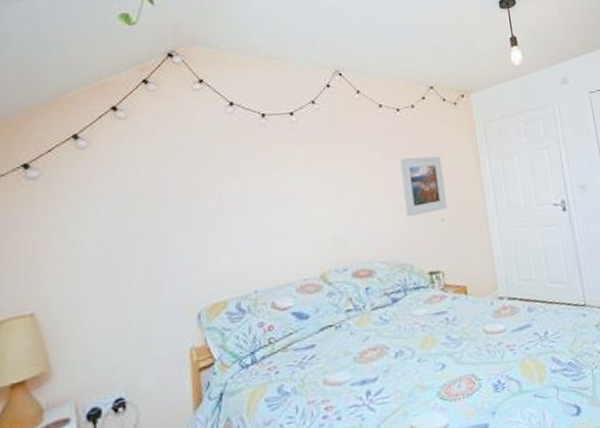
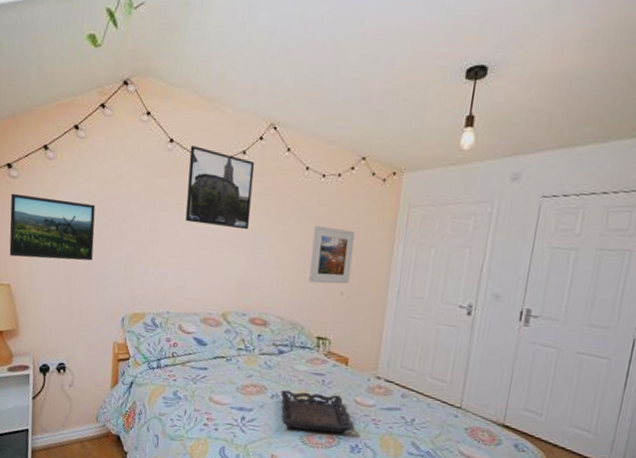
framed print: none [30,189,150,276] -> present [9,193,95,261]
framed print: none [254,104,333,184] -> present [185,145,255,230]
tray: none [404,330,492,387] -> present [281,390,355,434]

